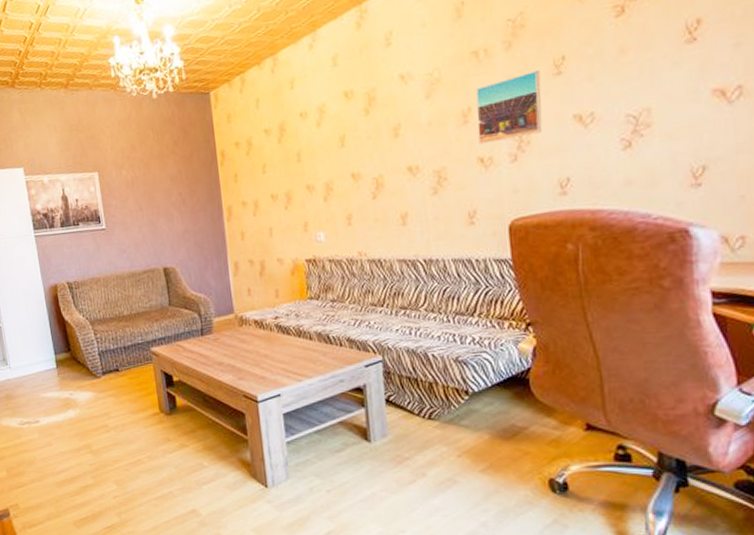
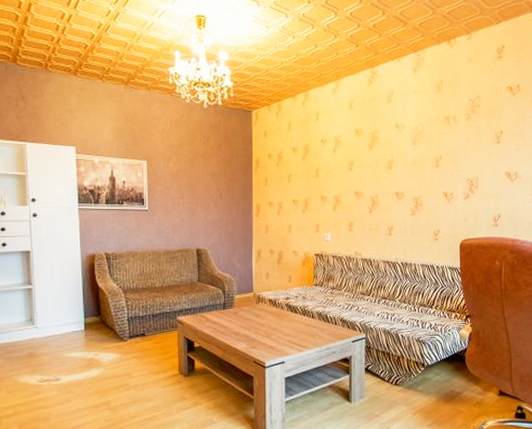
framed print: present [476,70,543,145] -> none [445,137,487,183]

